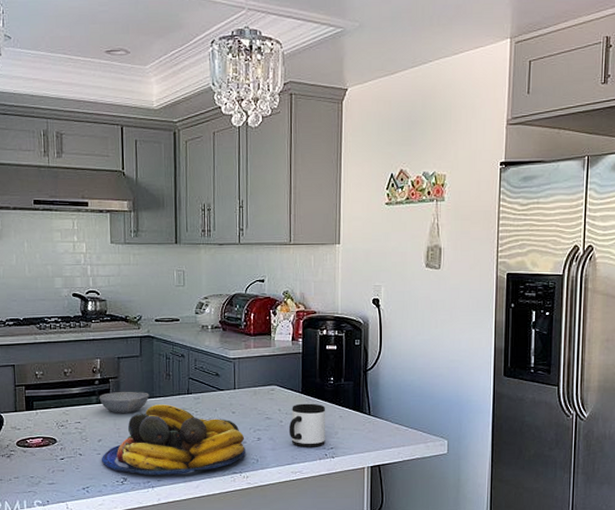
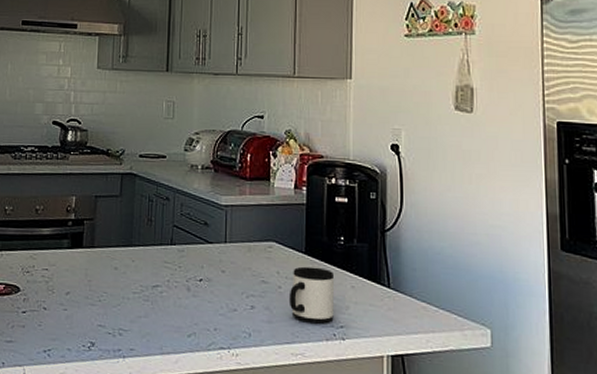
bowl: present [99,391,149,413] -> none [71,235,127,263]
fruit bowl: present [102,404,245,476] -> none [68,254,236,344]

